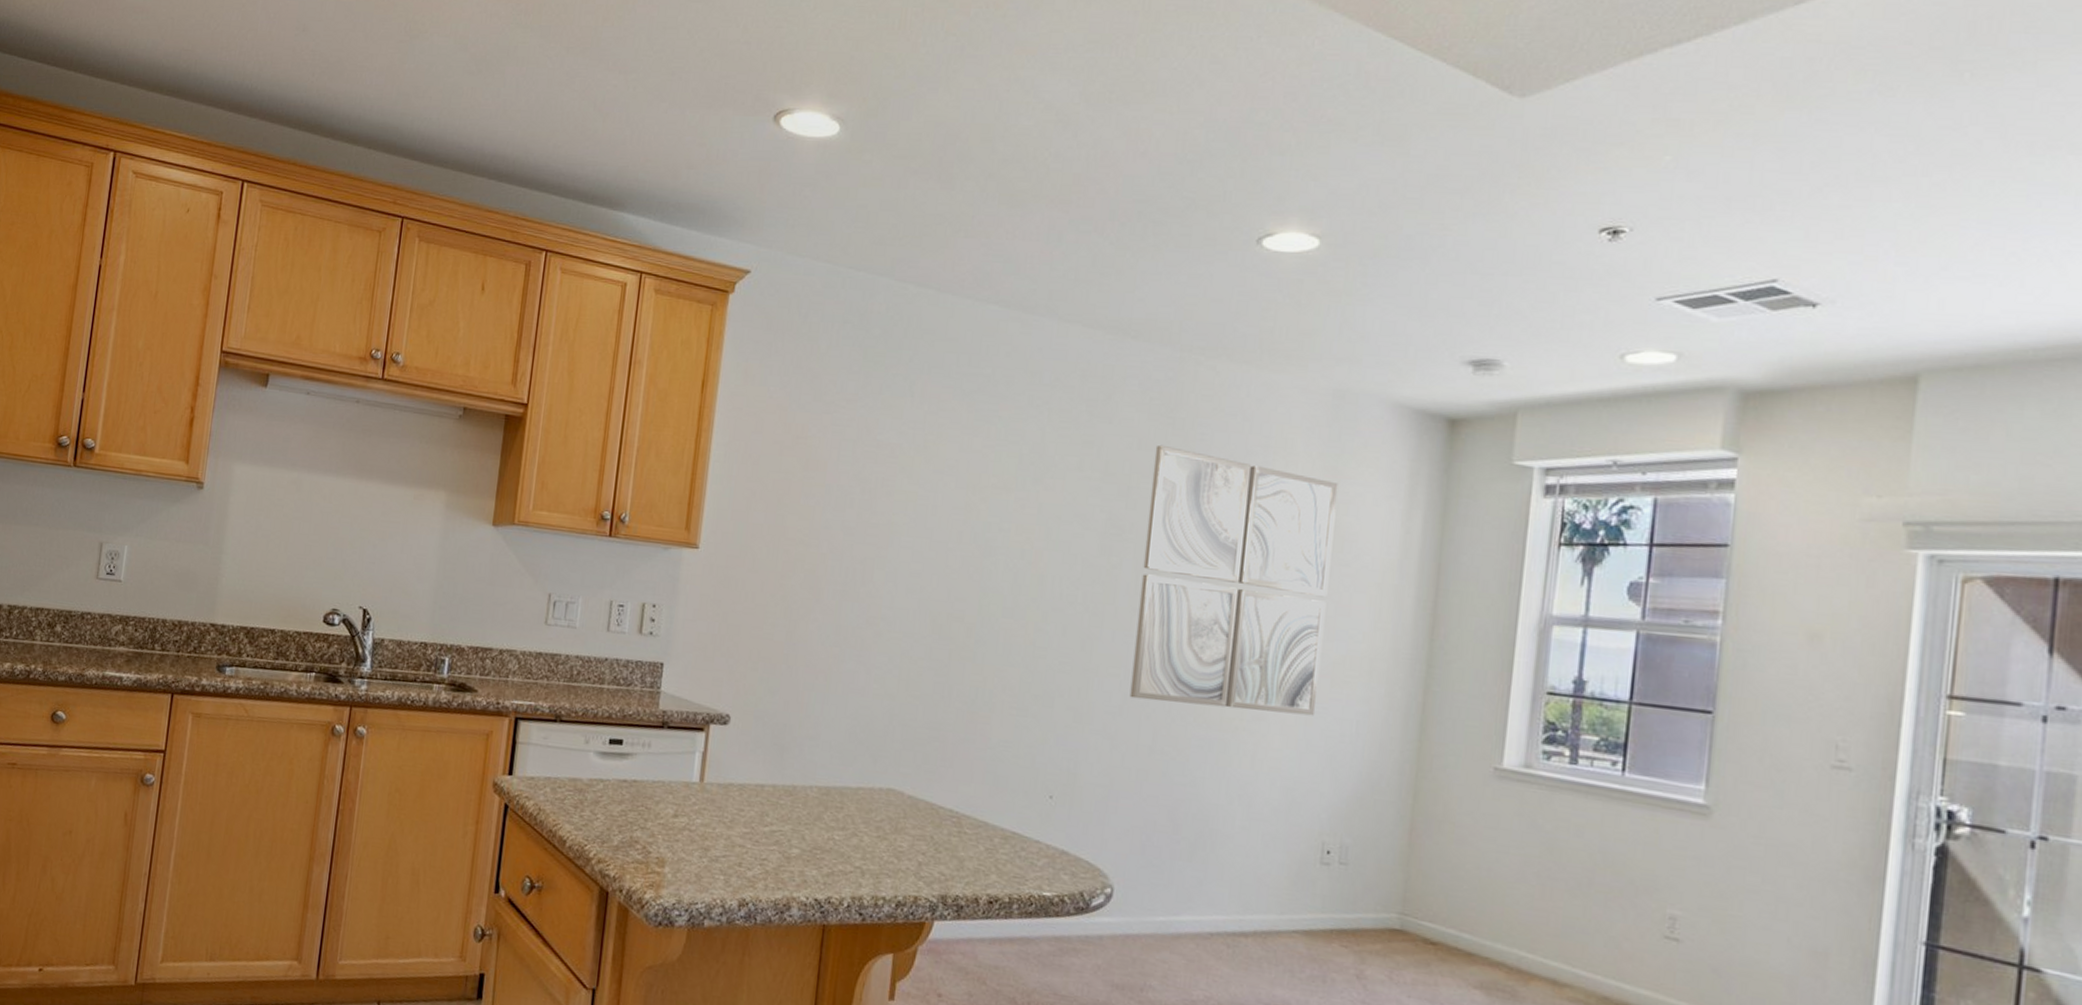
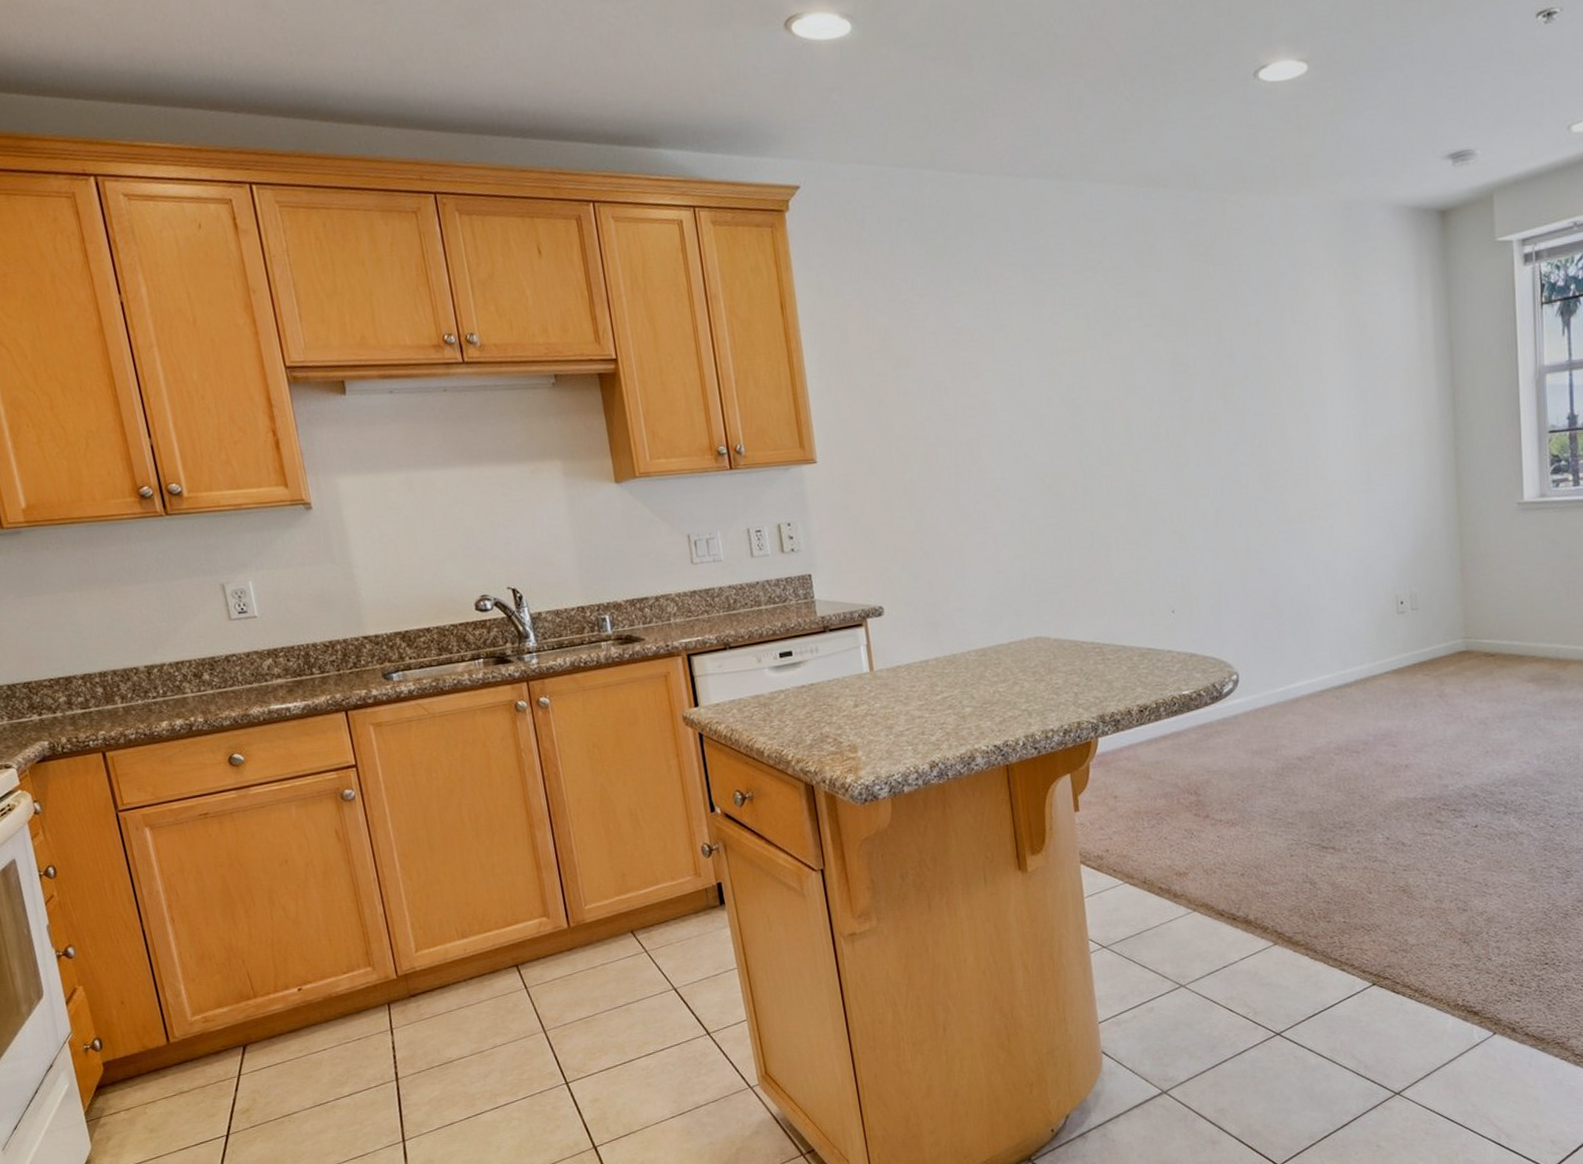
wall art: present [1129,444,1339,716] -> none [1201,281,1372,512]

